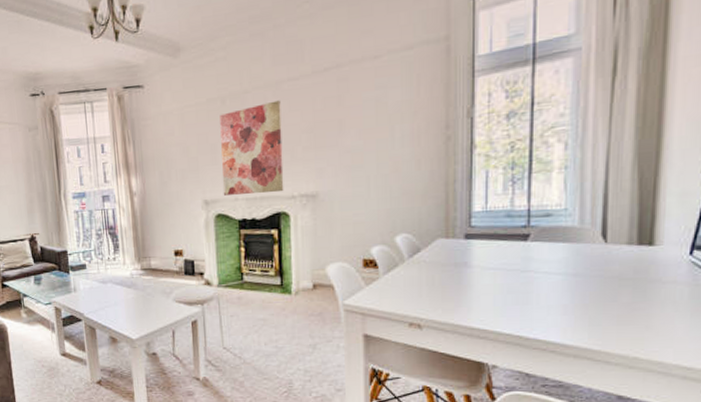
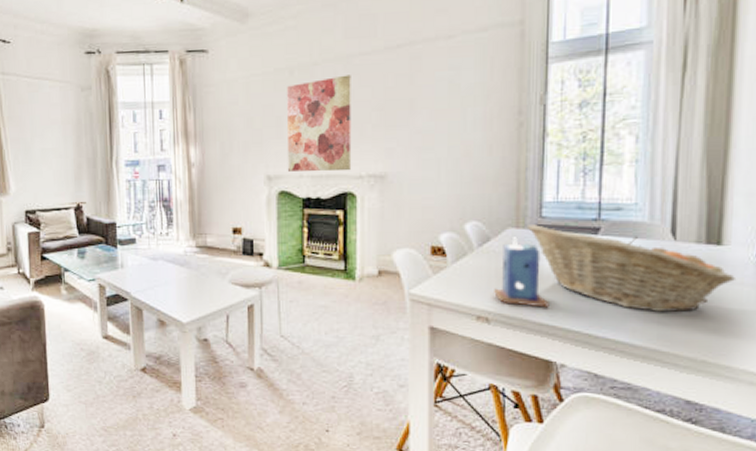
candle: none [425,247,480,313] -> present [494,237,549,308]
fruit basket: none [456,234,668,312] -> present [526,225,735,312]

